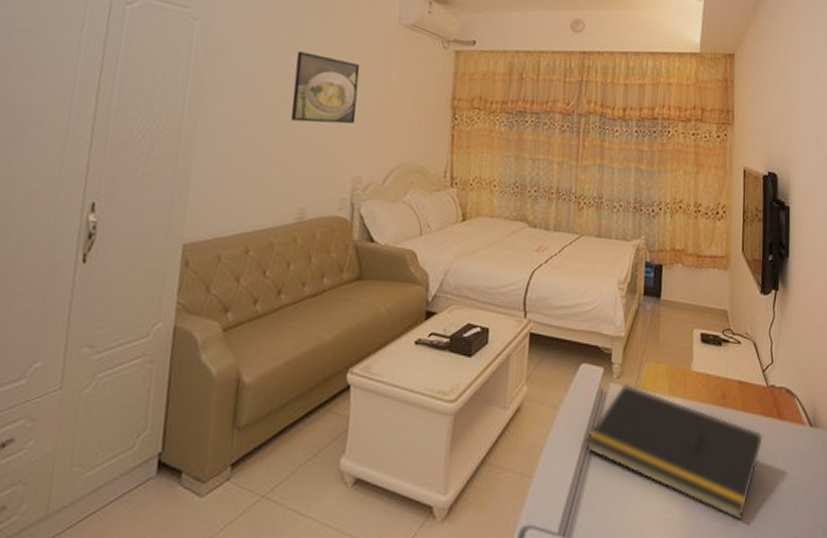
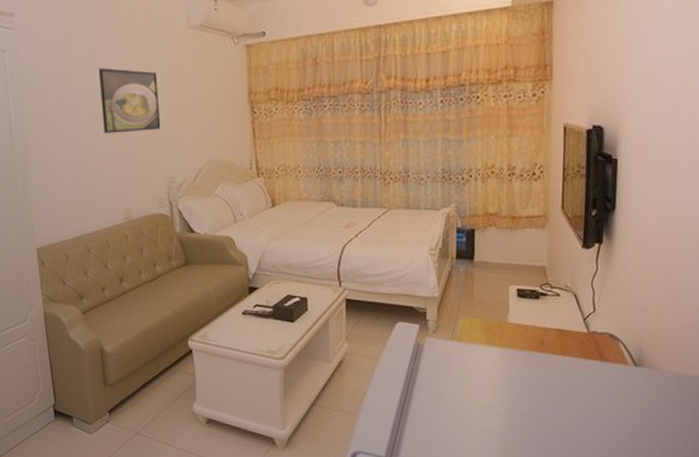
notepad: present [585,383,763,520] -> none [405,337,583,446]

